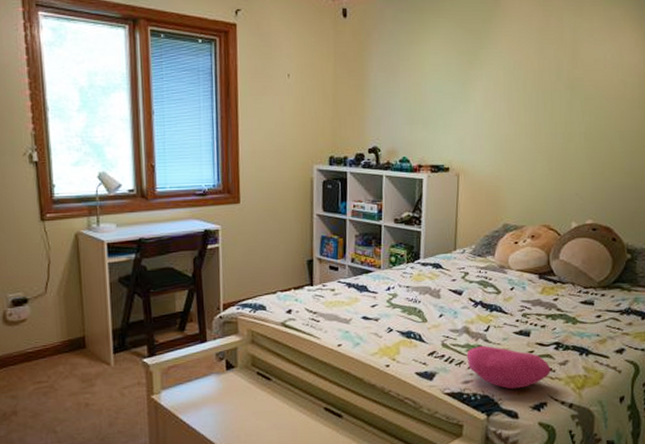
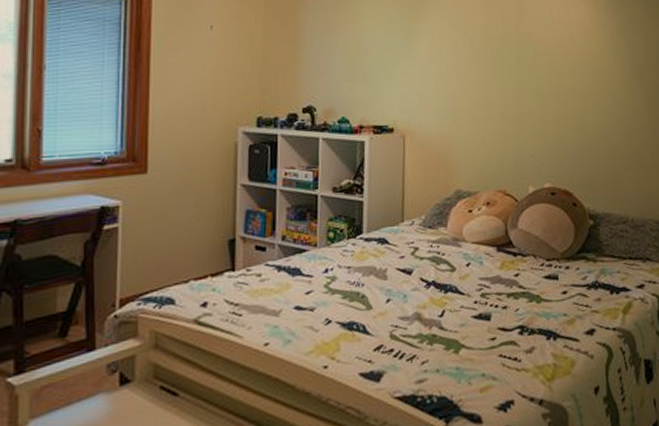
cushion: present [466,346,551,390] -> none [419,334,517,388]

